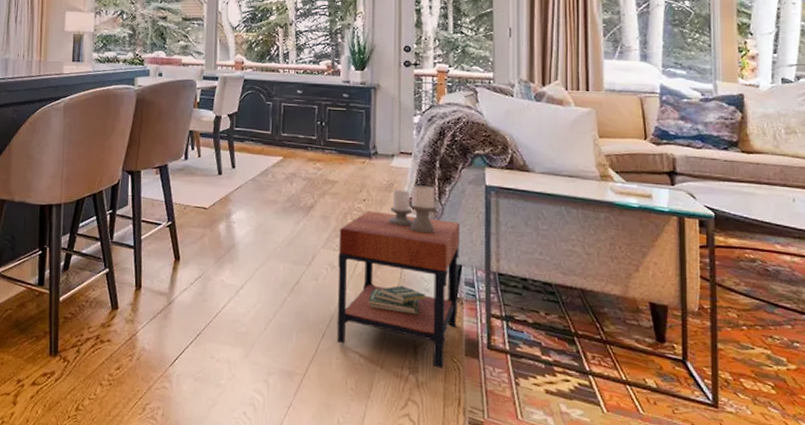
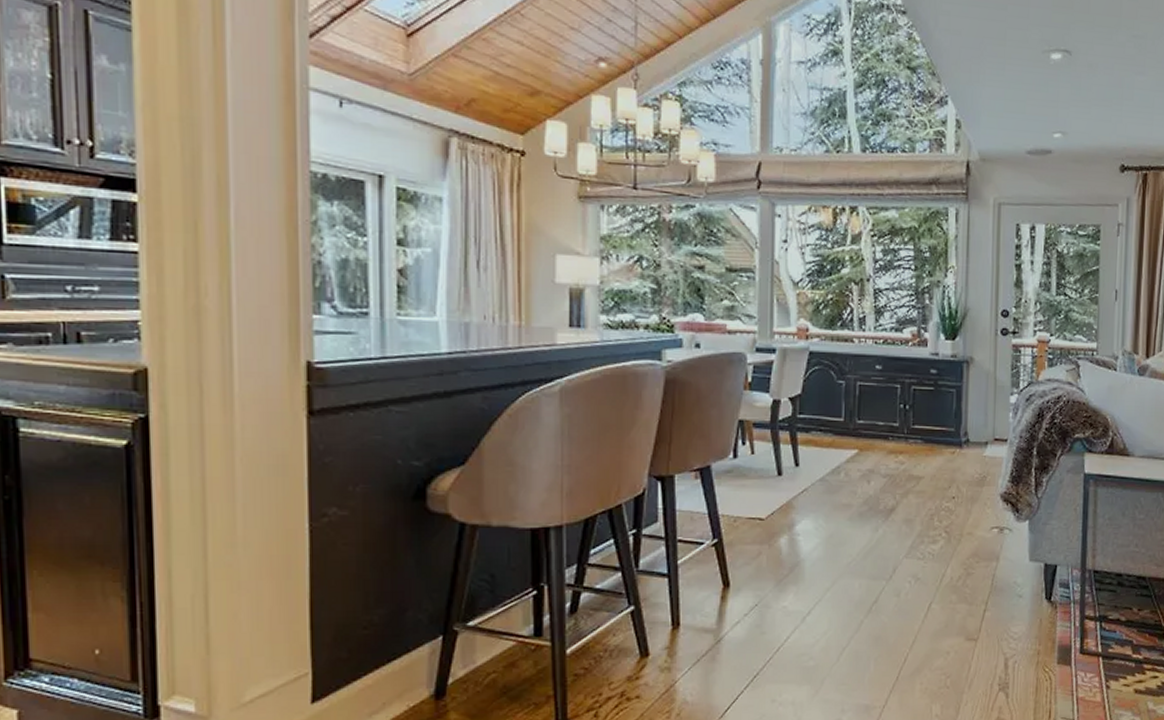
side table: present [336,185,460,368] -> none [920,477,1056,681]

